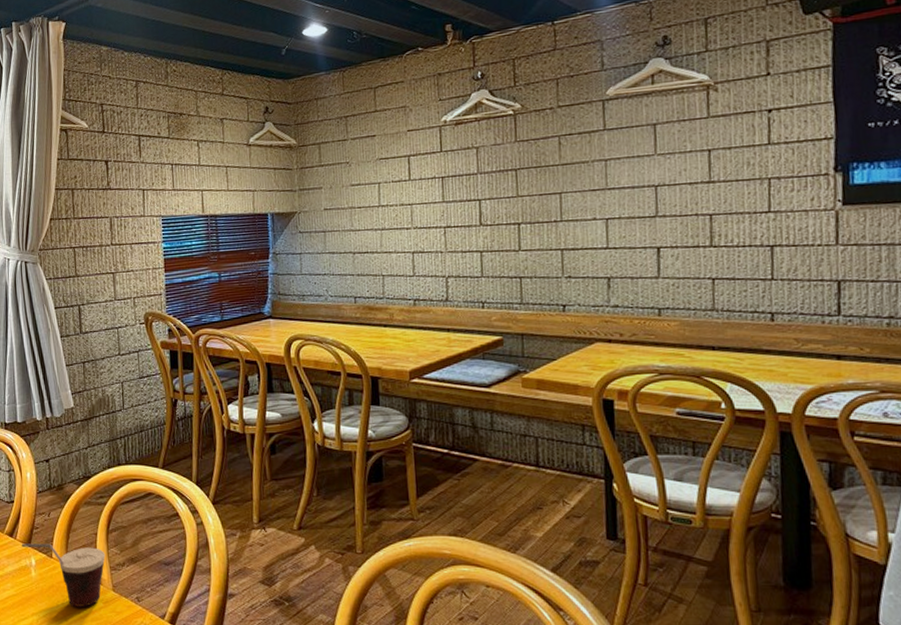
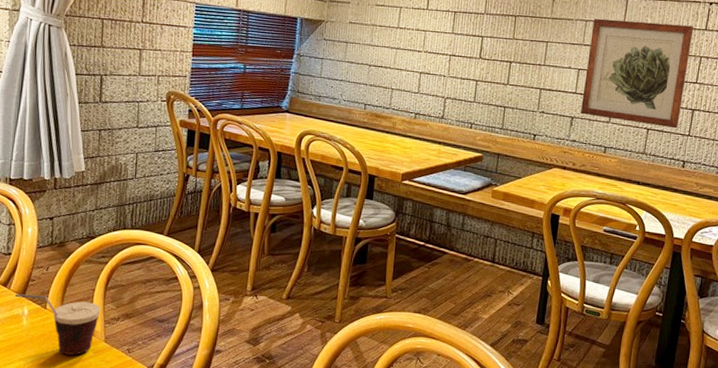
wall art: none [614,142,755,274] -> present [581,18,694,129]

